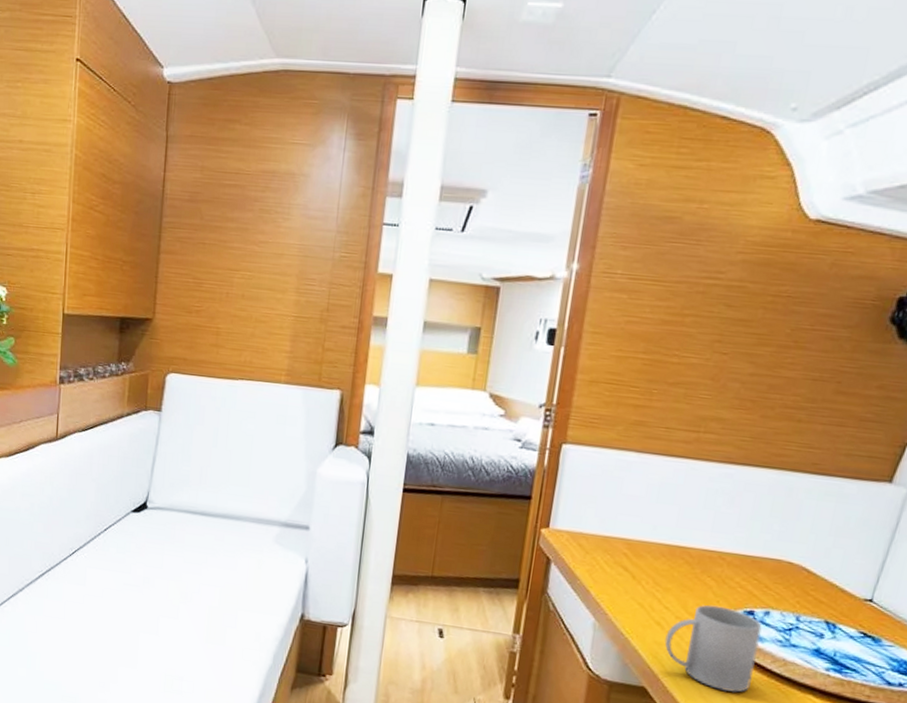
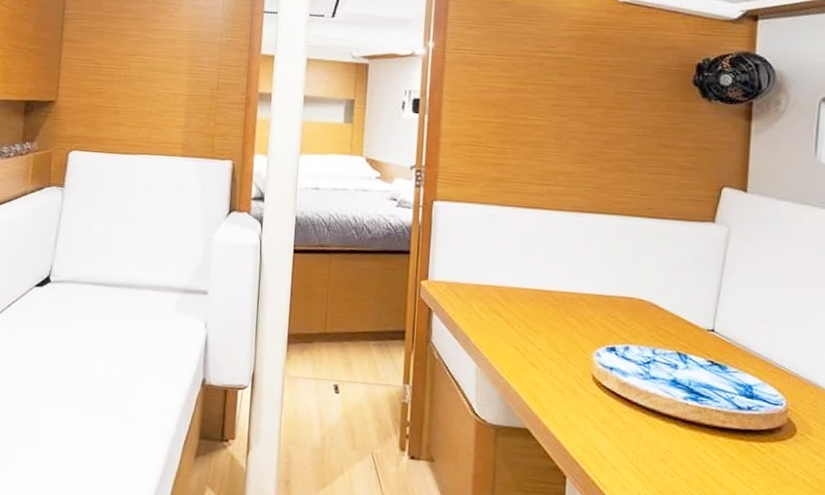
mug: present [664,605,762,693] -> none [541,344,624,428]

